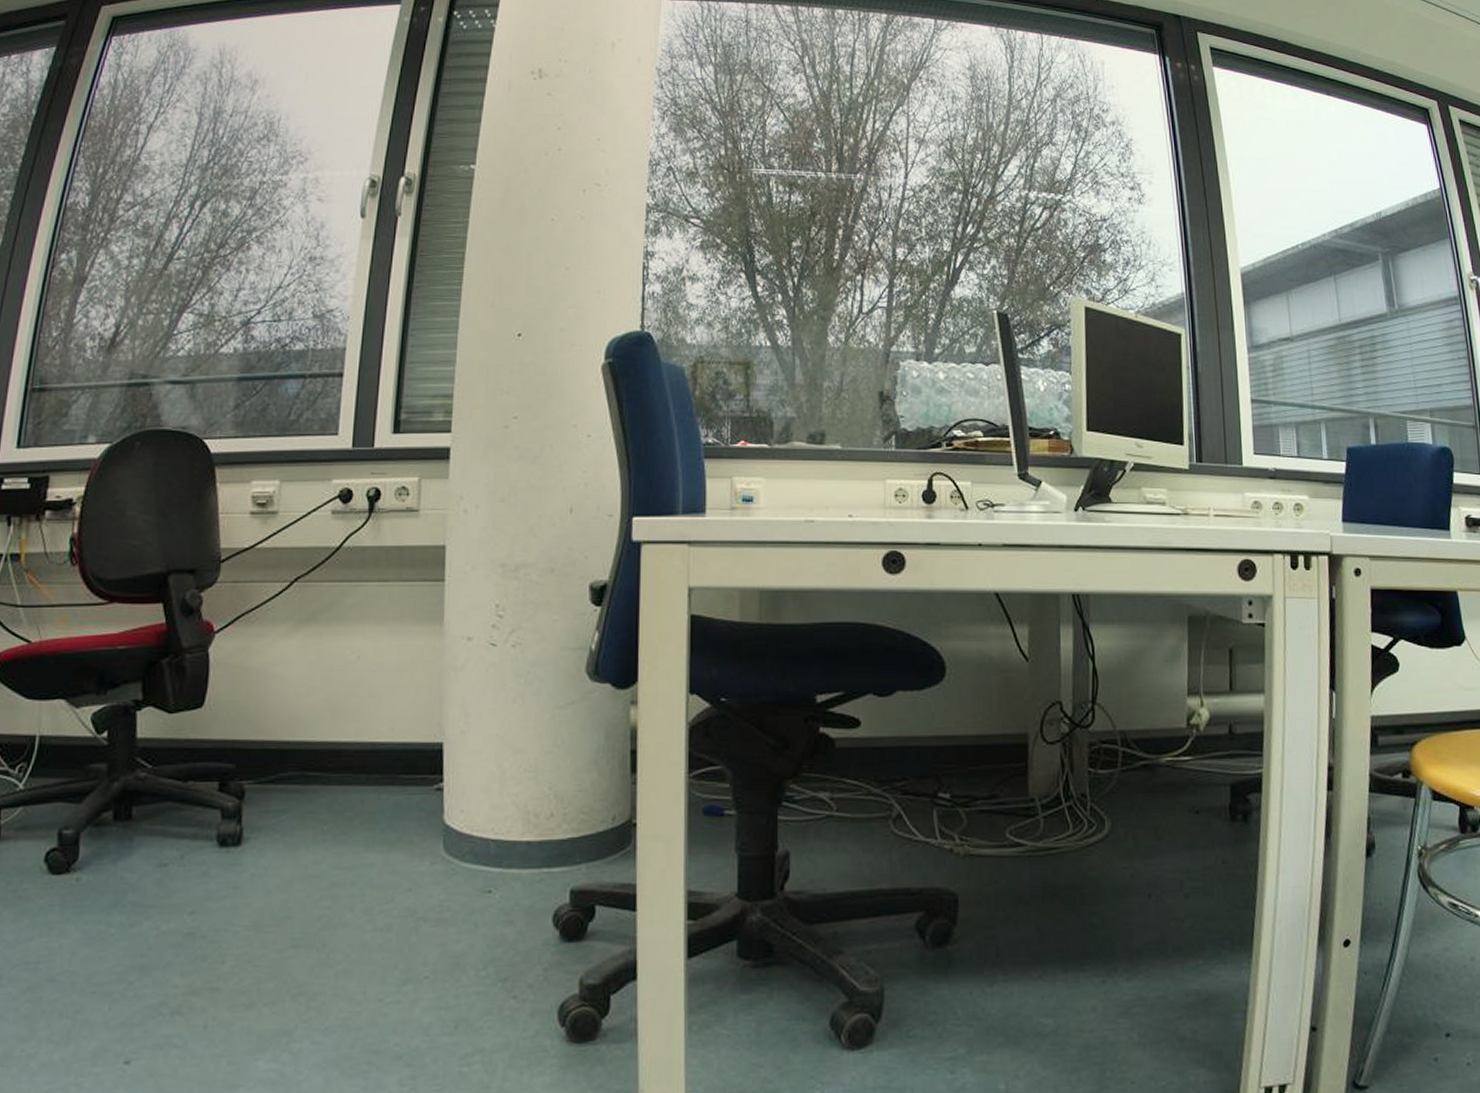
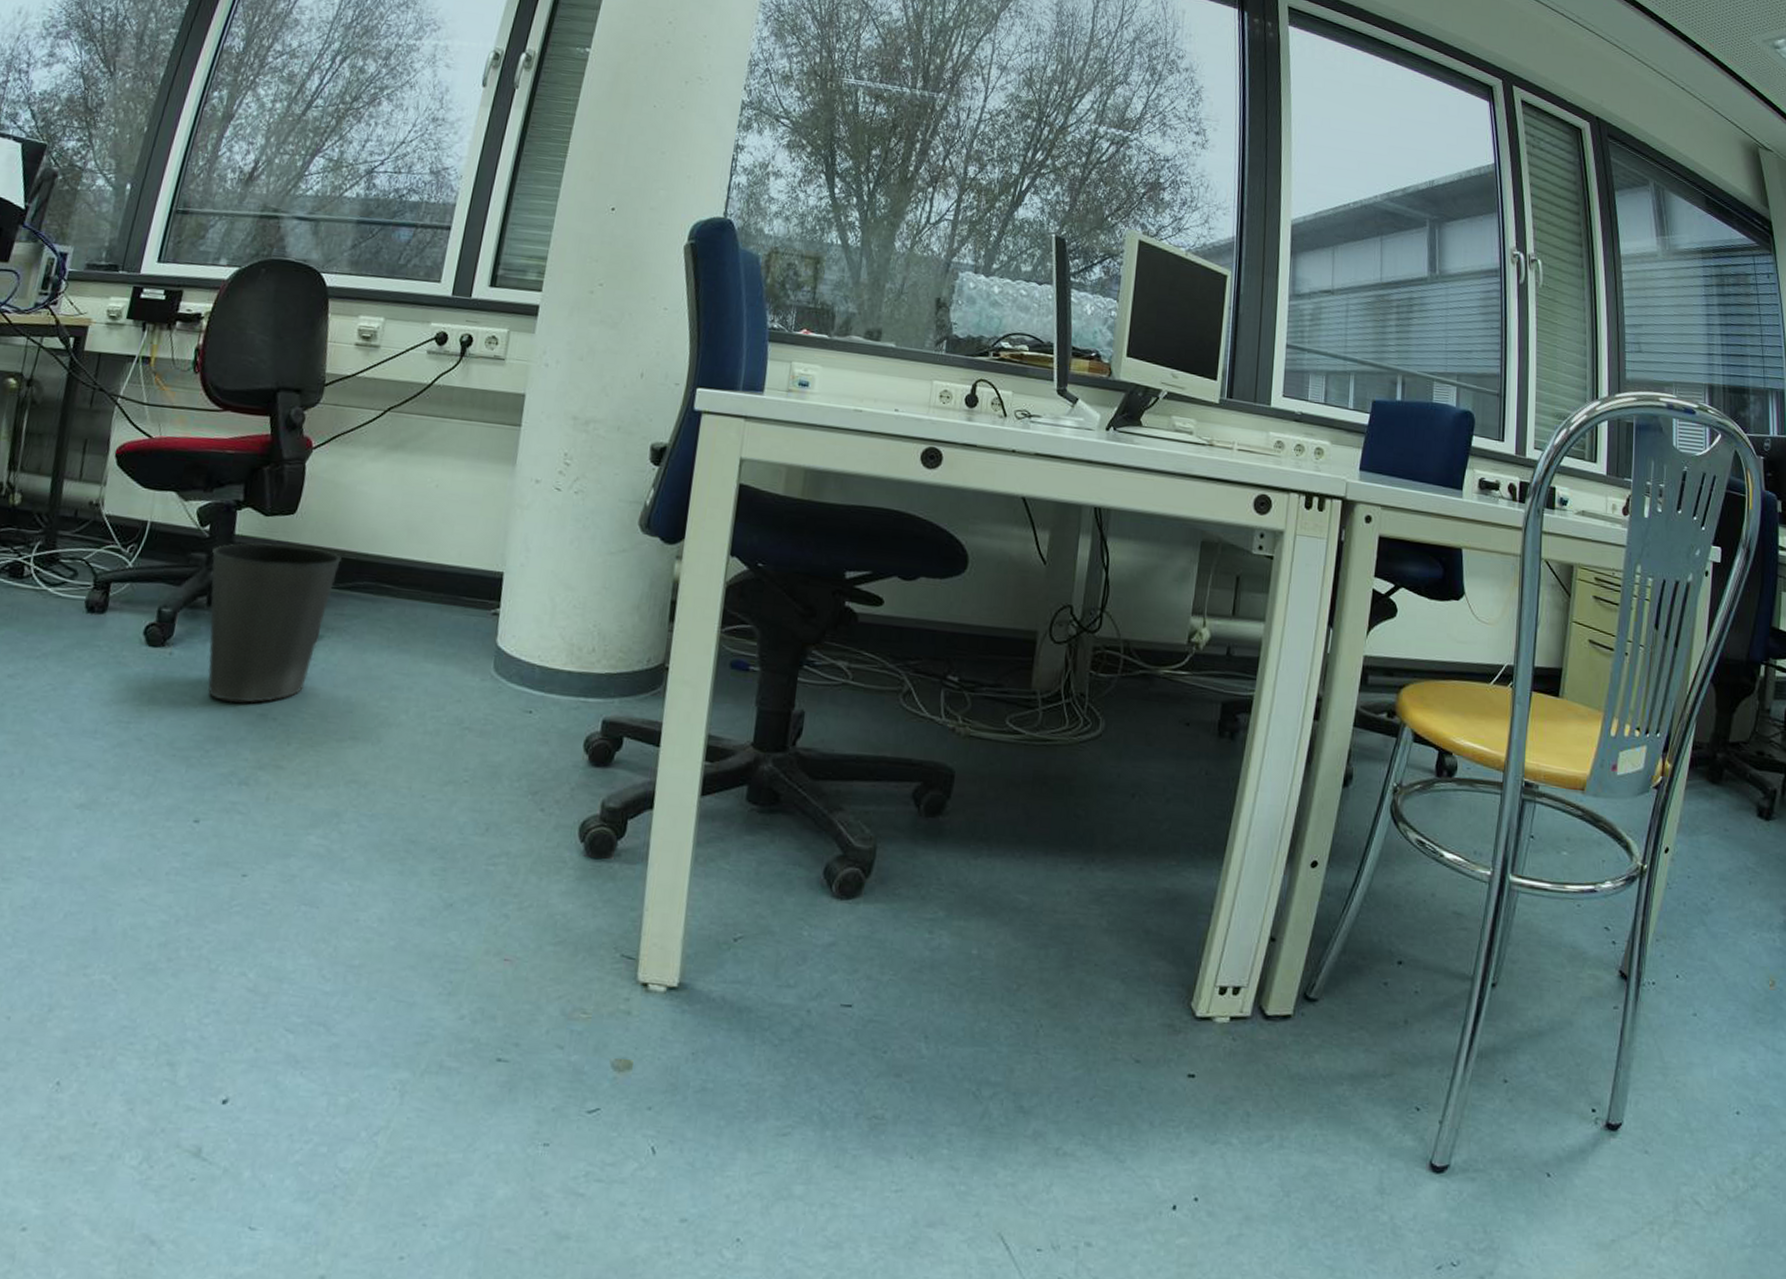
waste basket: none [113,741,260,925] -> present [207,543,341,704]

